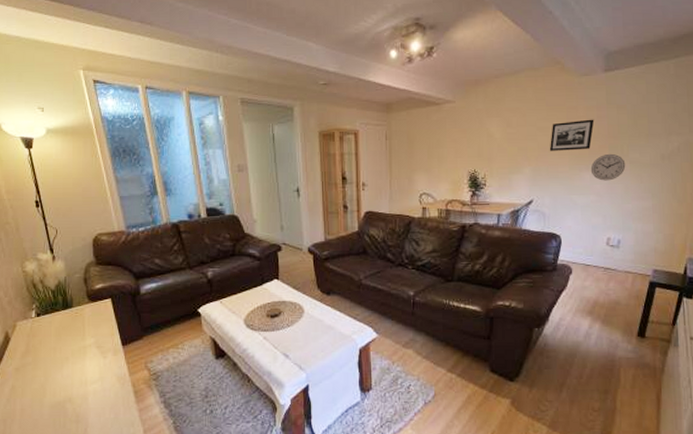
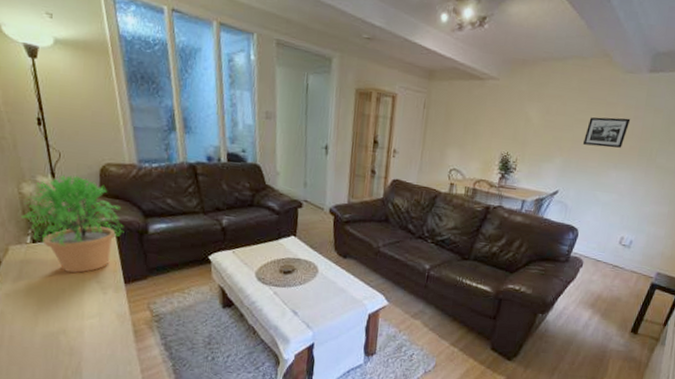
potted plant: none [26,249,118,340] -> present [21,175,124,273]
wall clock: present [590,153,626,181] -> none [618,155,652,182]

